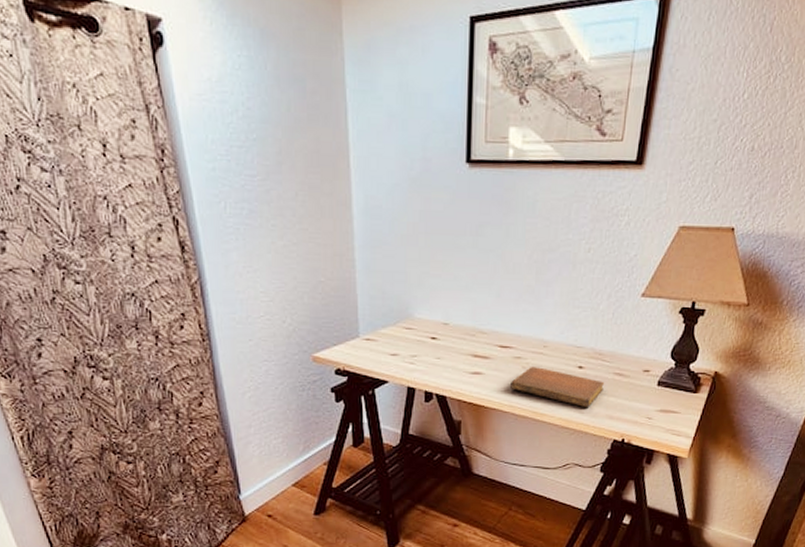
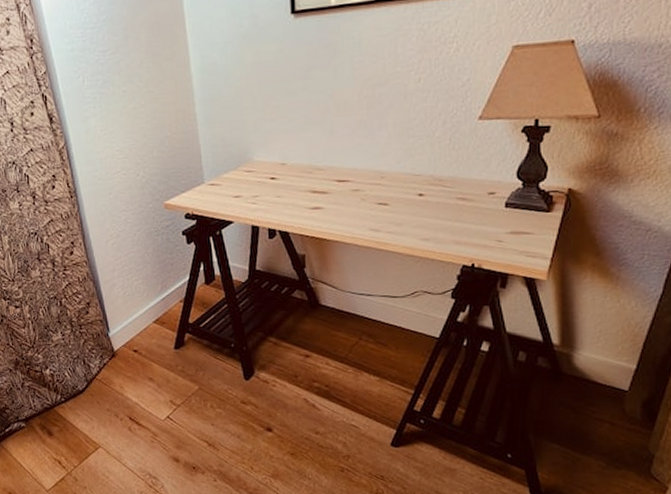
notebook: present [510,367,604,408] -> none [351,198,447,235]

